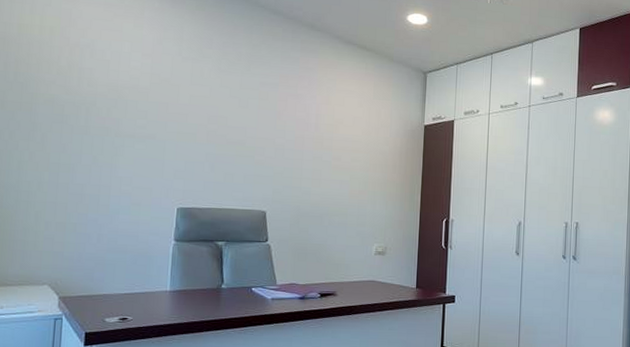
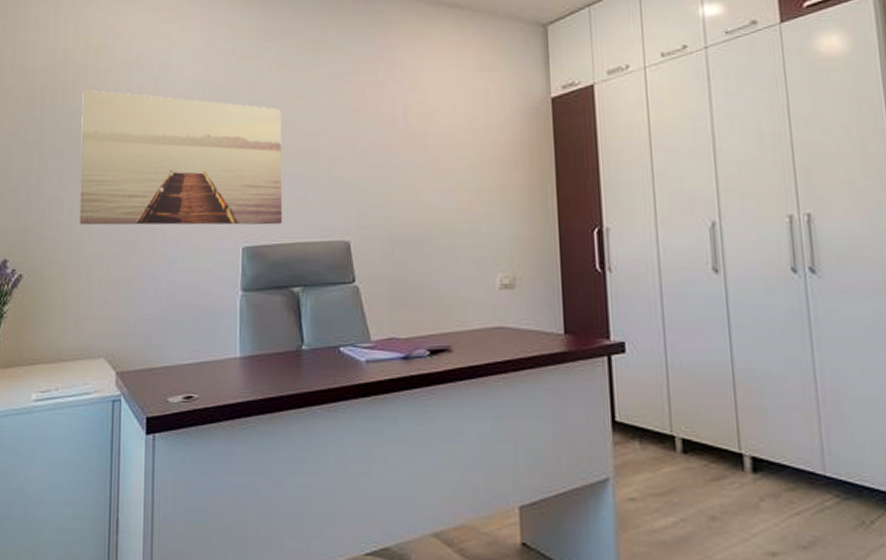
wall art: none [28,62,217,193] -> present [79,89,283,225]

